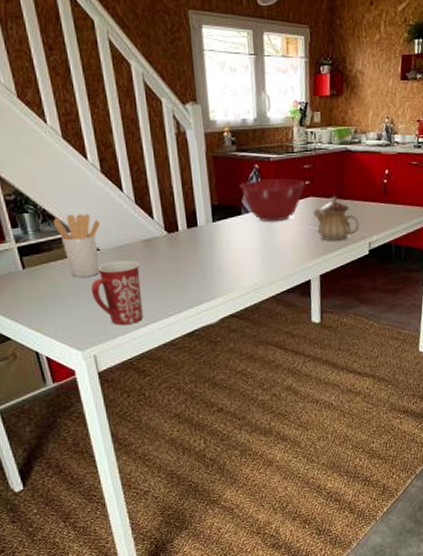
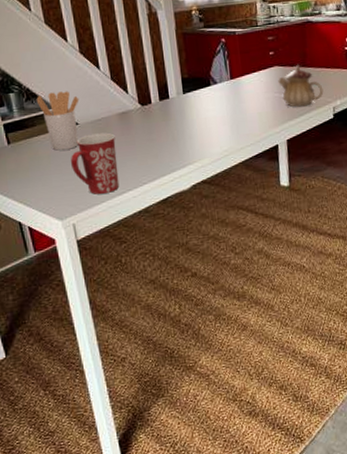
mixing bowl: present [239,179,304,223] -> none [208,50,269,92]

